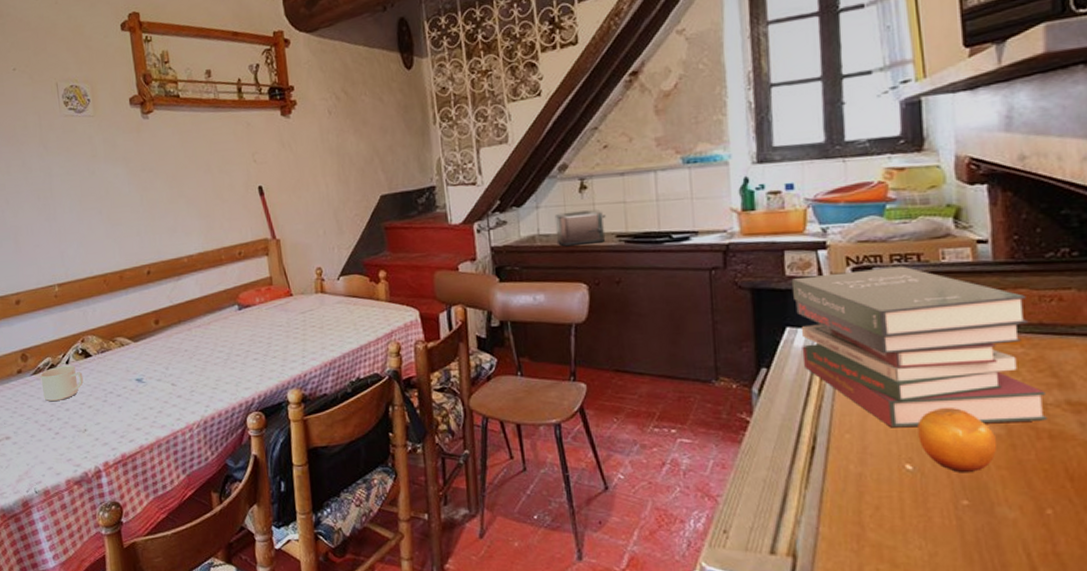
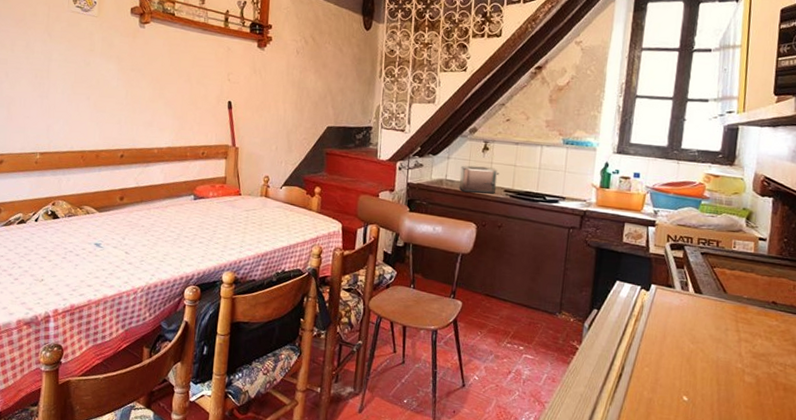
mug: present [40,365,84,402] -> none [9,222,48,252]
books: present [791,266,1048,428] -> none [624,245,787,377]
fruit: present [917,407,998,473] -> none [695,357,749,409]

